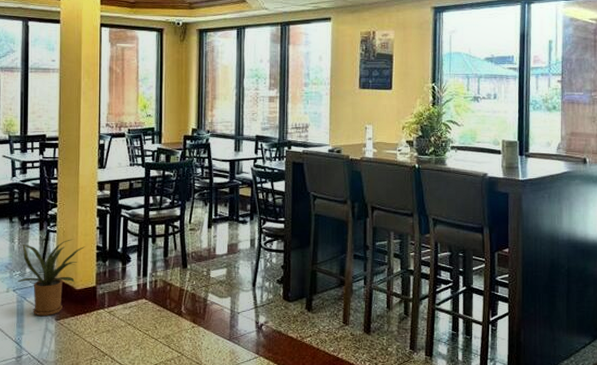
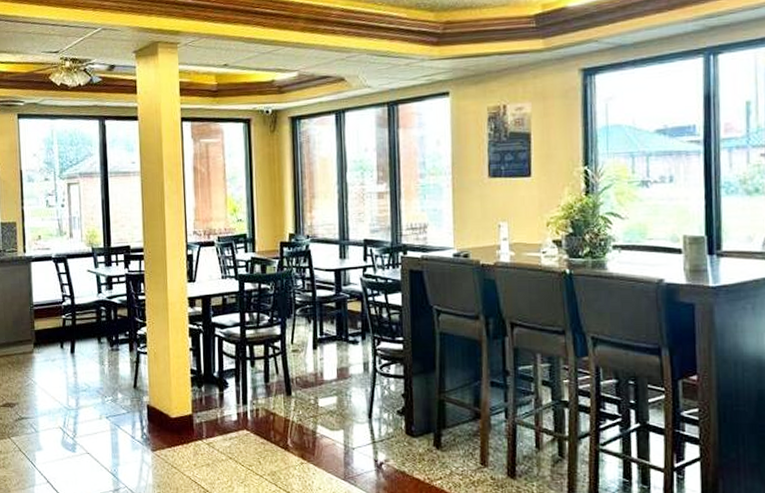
house plant: present [18,239,85,317] -> none [110,361,178,447]

